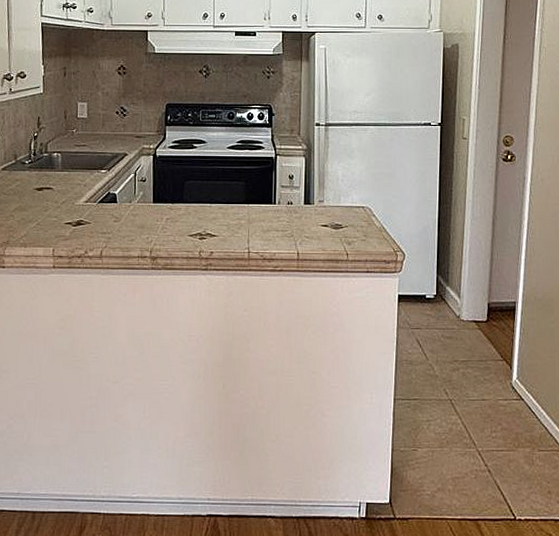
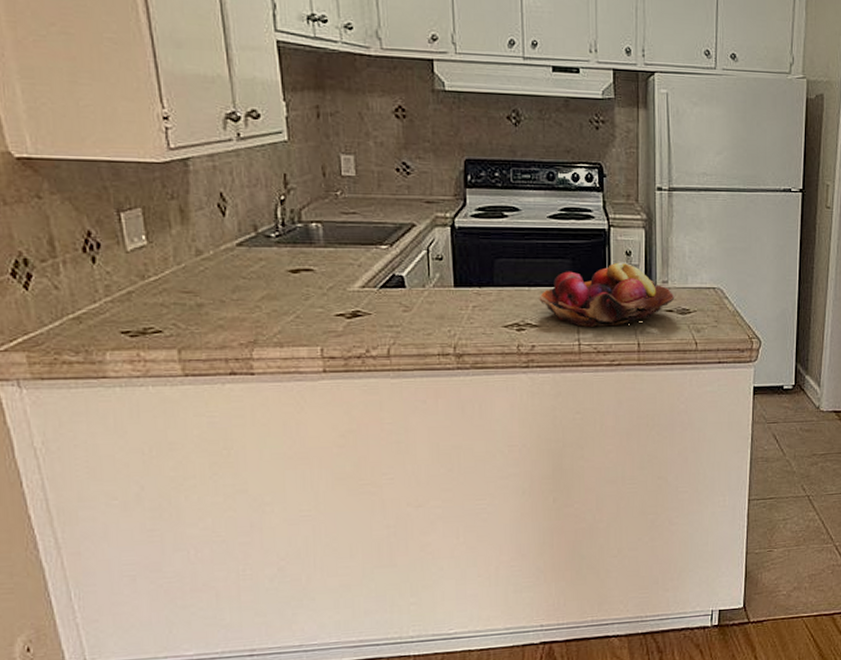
fruit basket: none [218,184,329,238] -> present [539,262,675,327]

